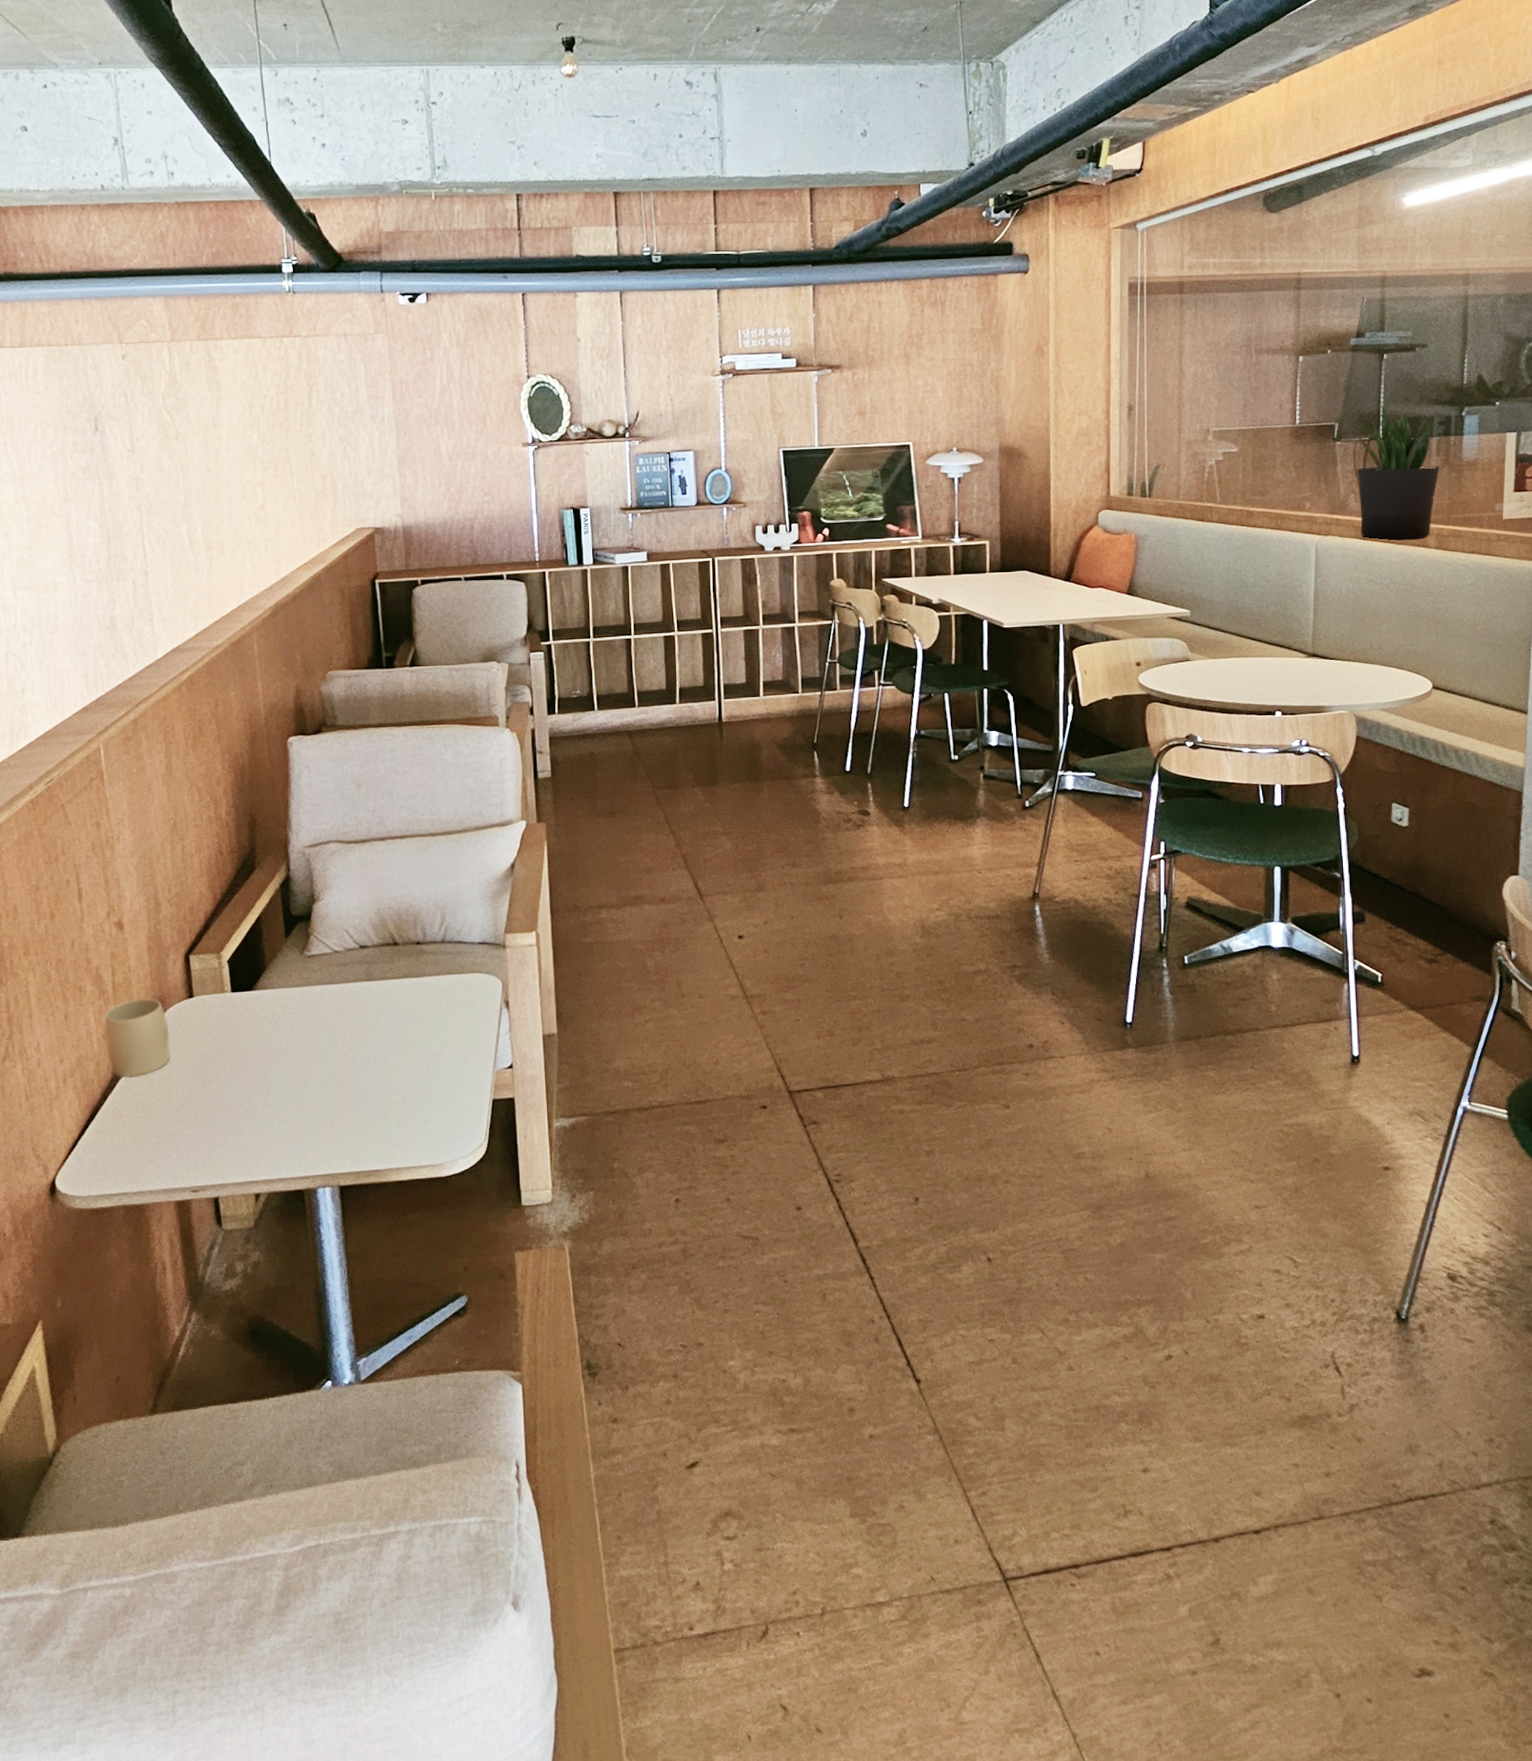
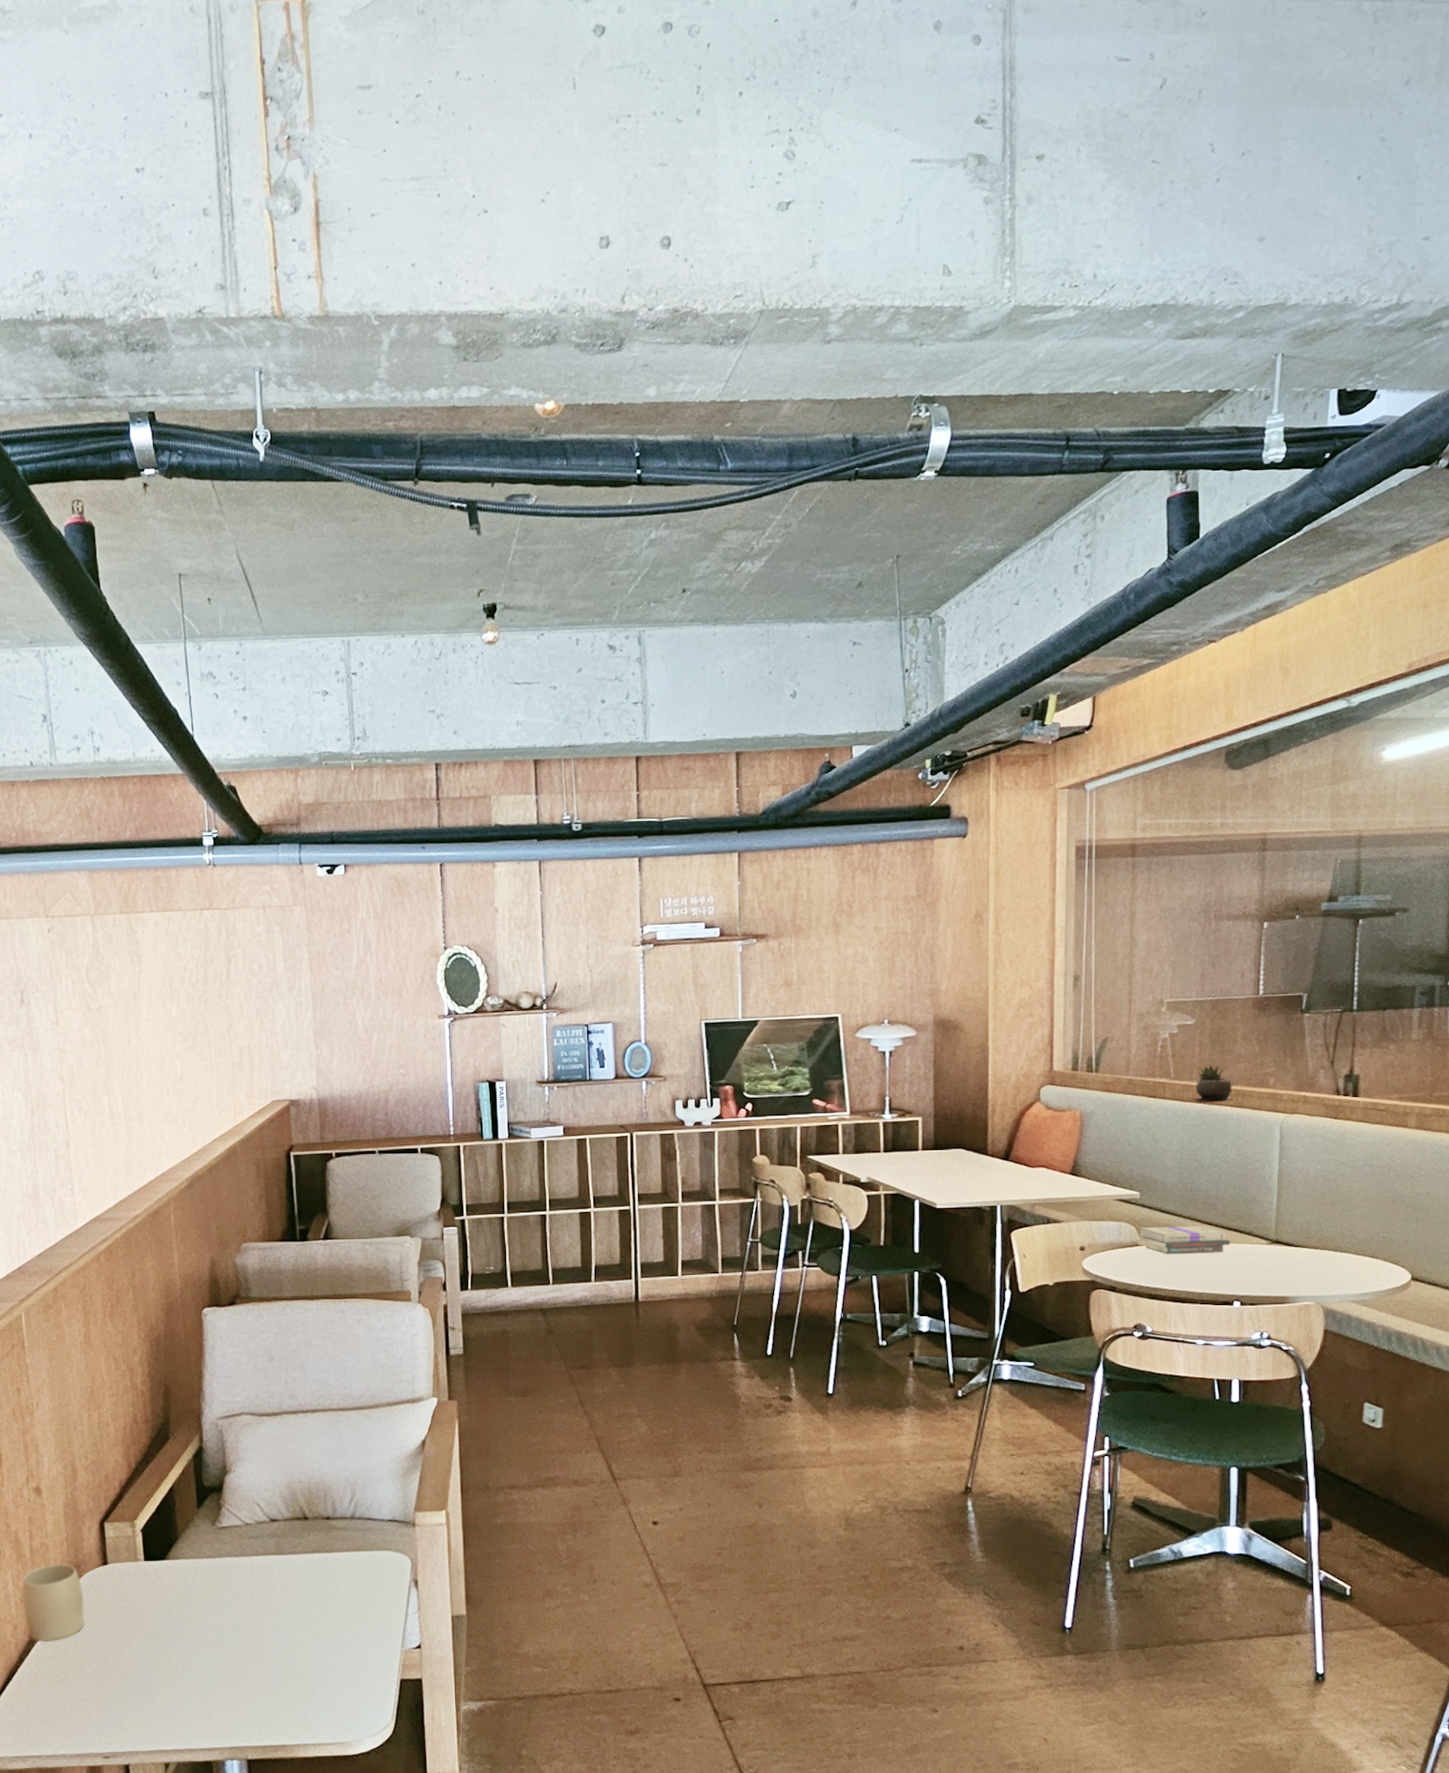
books: none [1190,641,1272,669] -> present [1139,1225,1230,1255]
succulent plant: none [1234,489,1274,524] -> present [1190,1064,1233,1101]
planter: present [1357,404,1438,540] -> none [1327,973,1420,1119]

